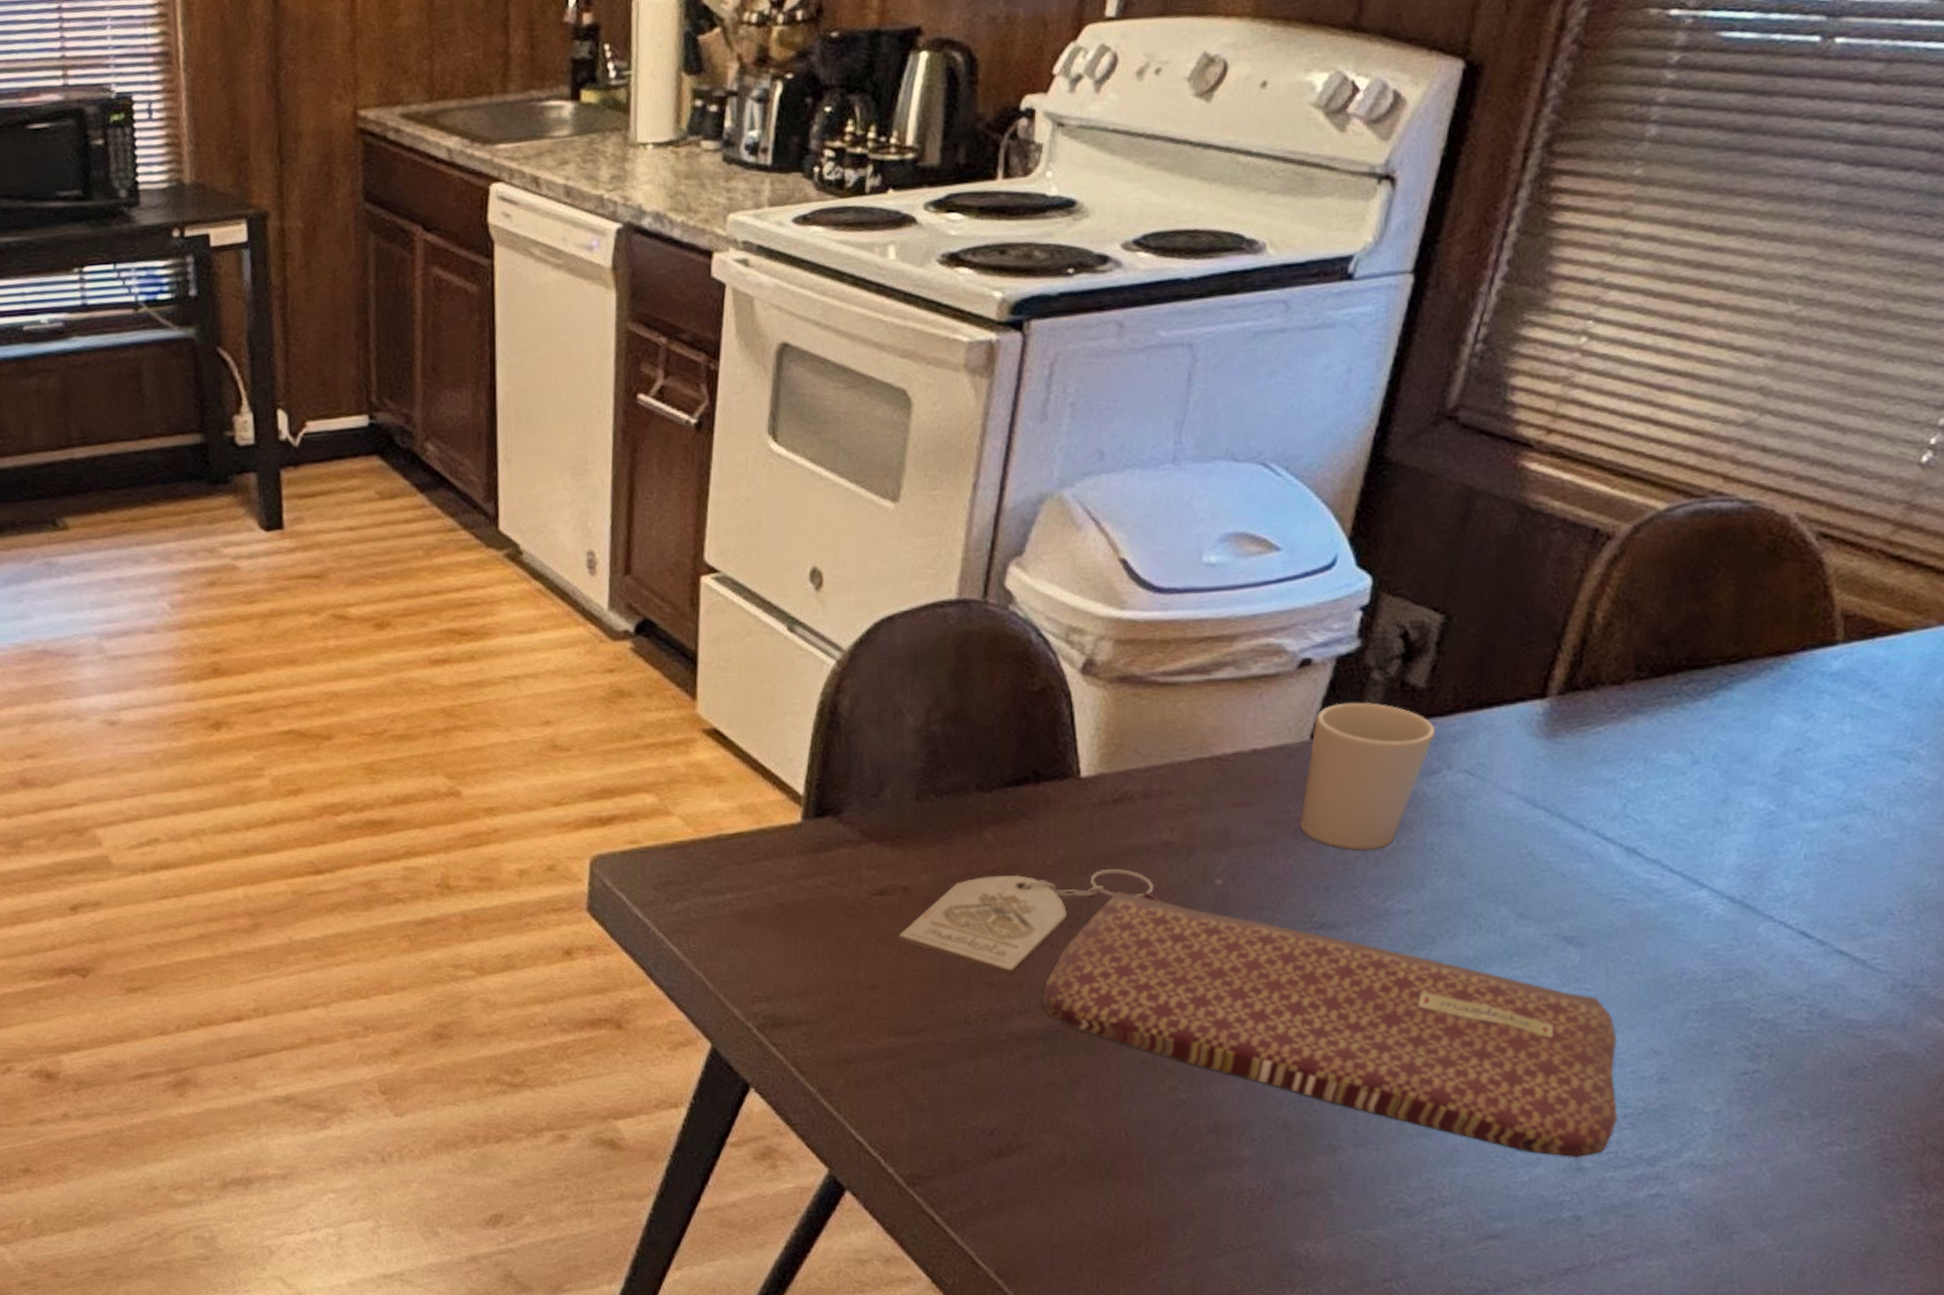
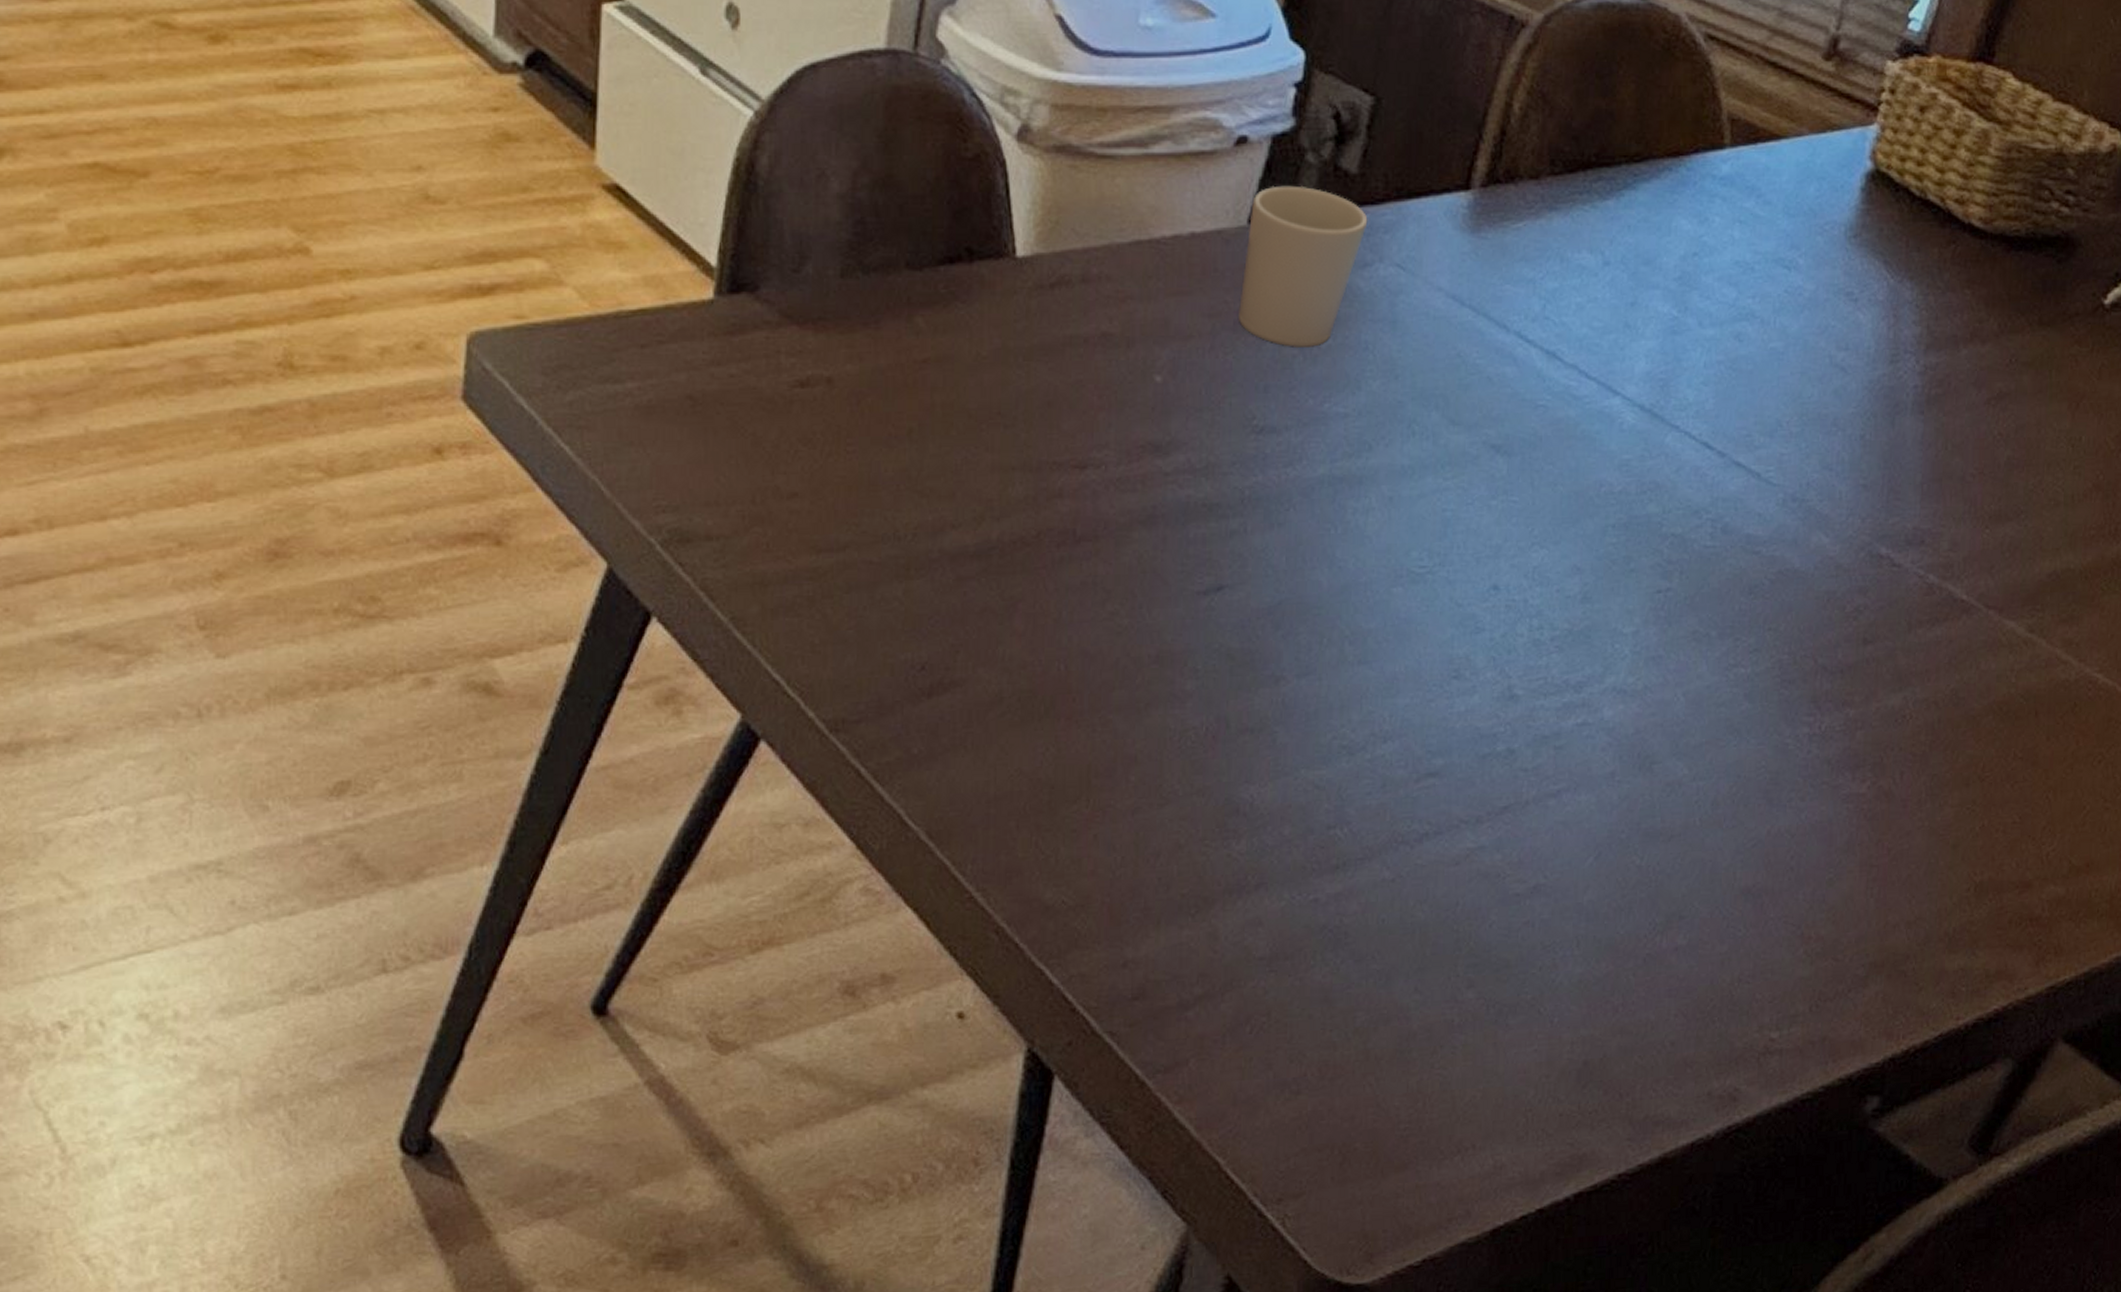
placemat: present [897,869,1618,1157] -> none [820,362,1546,684]

